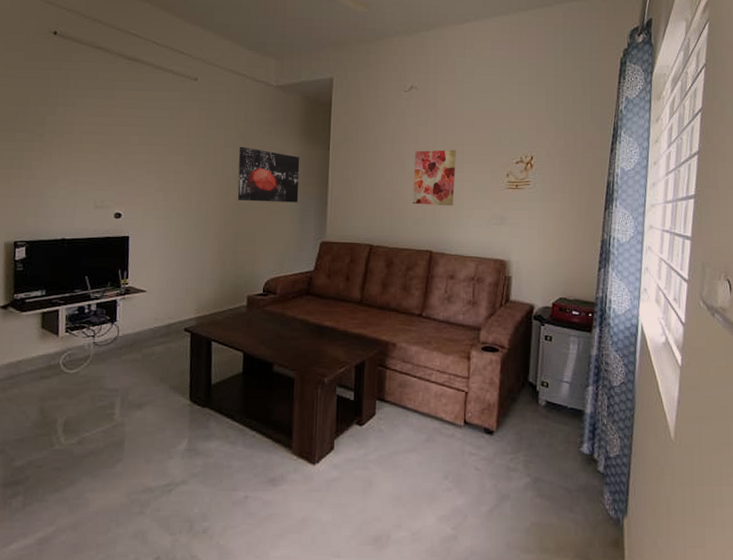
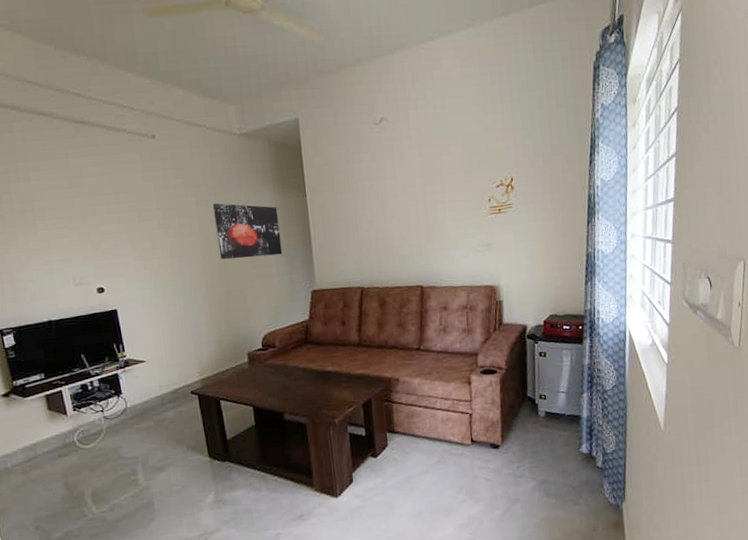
wall art: present [413,150,456,206] -> none [394,180,439,242]

